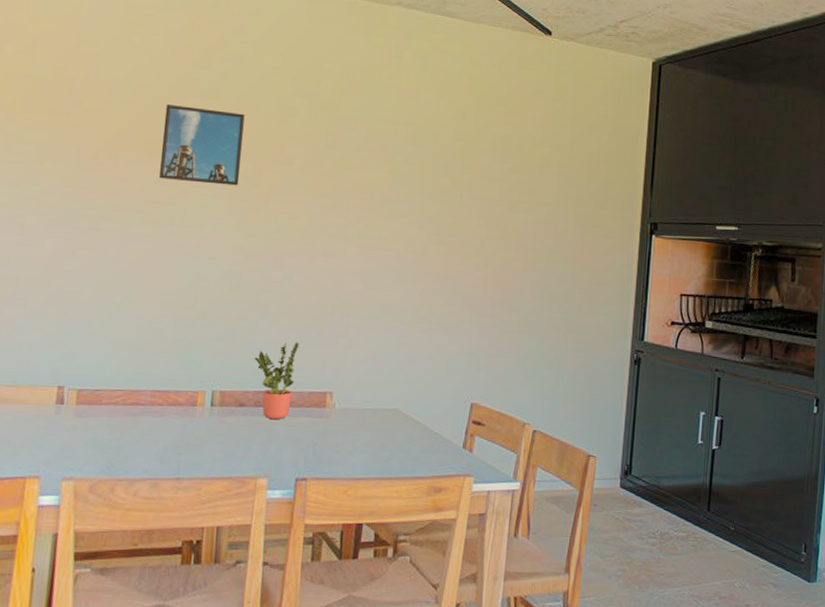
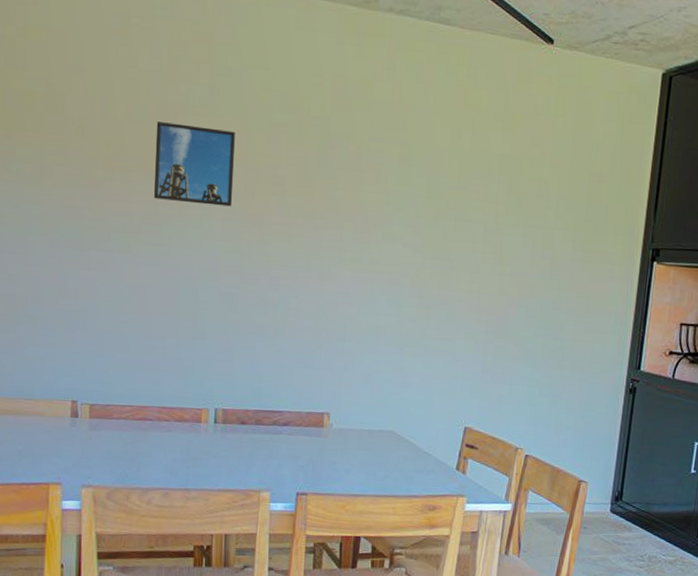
potted plant: present [254,342,299,419] -> none [253,364,297,437]

